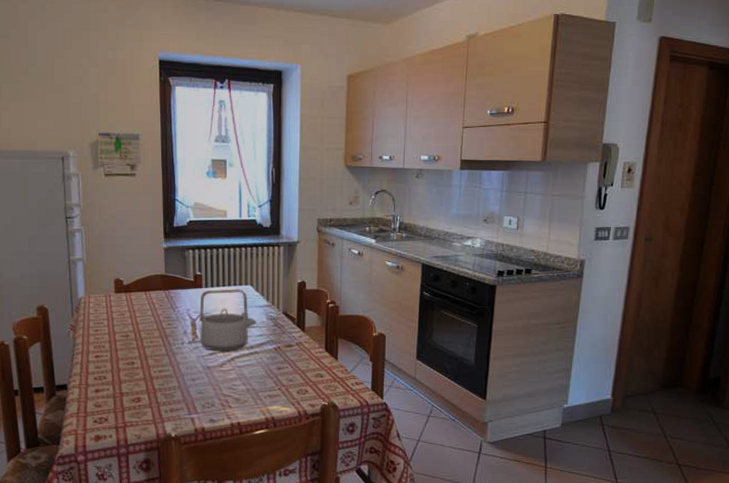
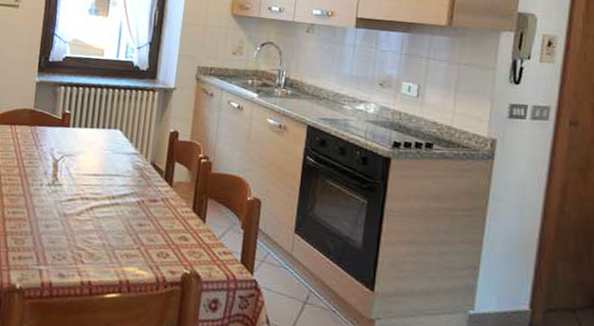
teapot: present [199,289,258,352] -> none [60,130,123,200]

